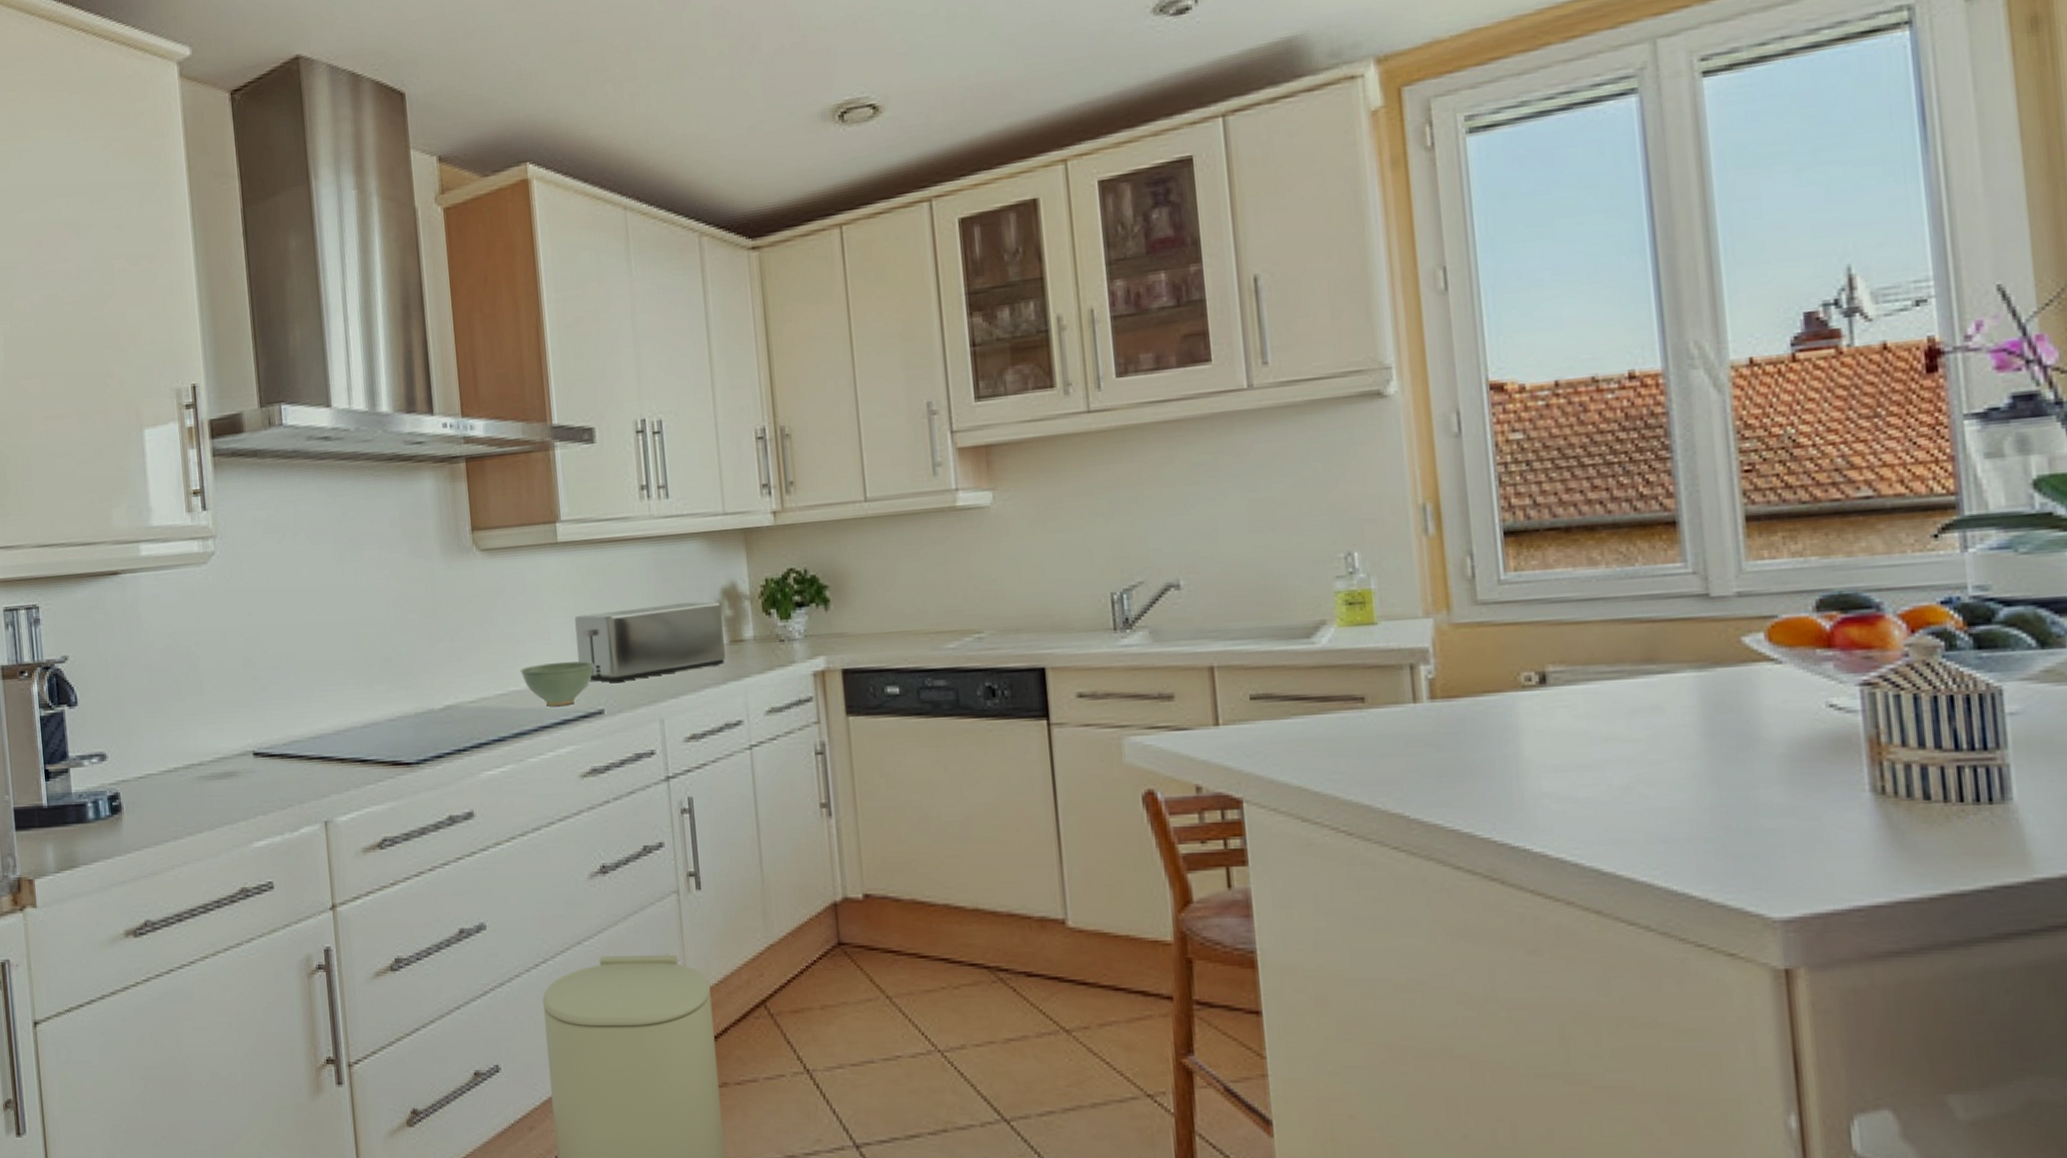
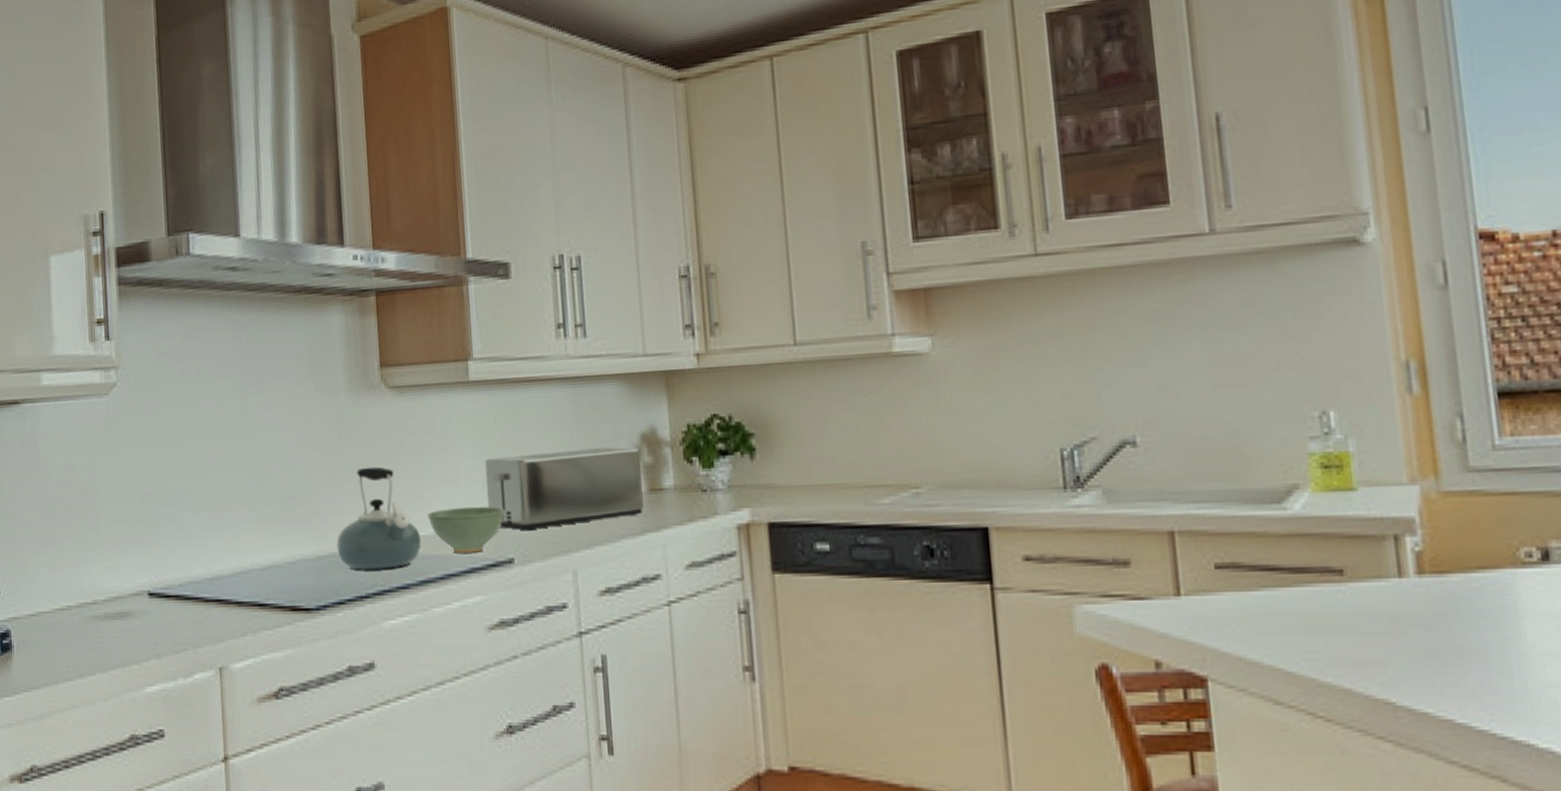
kettle: none [434,626,516,725] -> present [336,466,421,570]

